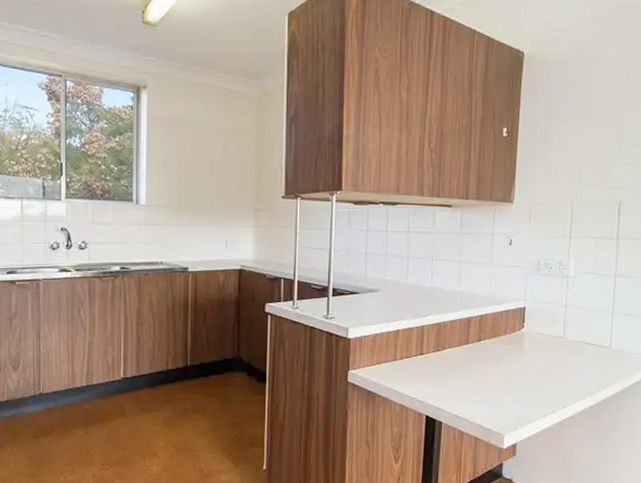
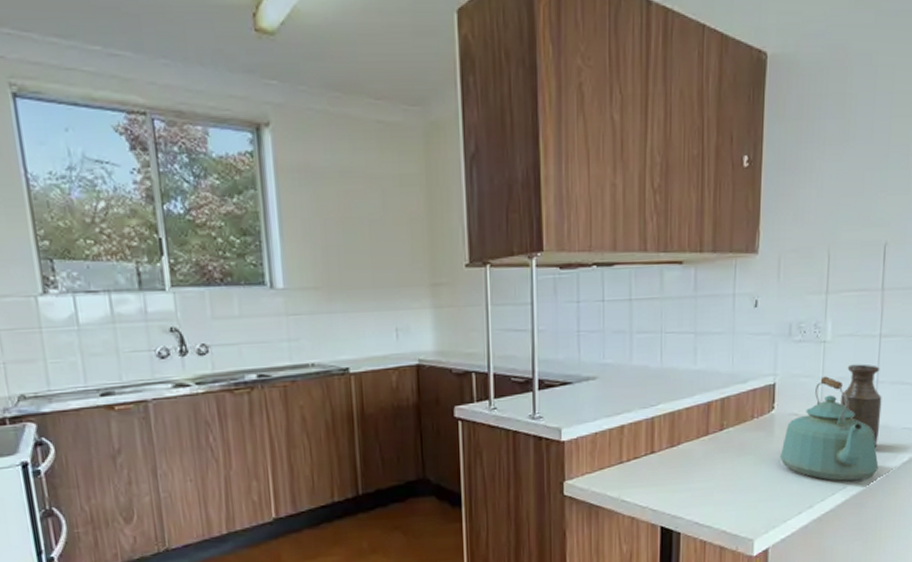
kettle: none [528,305,614,394] -> present [780,376,879,482]
bottle: none [580,297,617,368] -> present [840,364,882,448]

